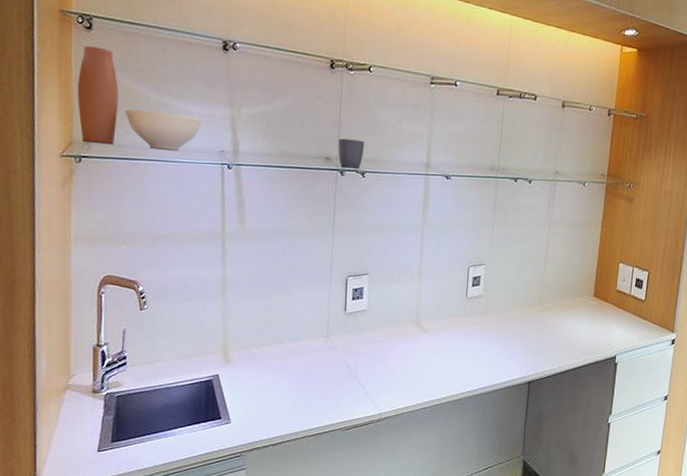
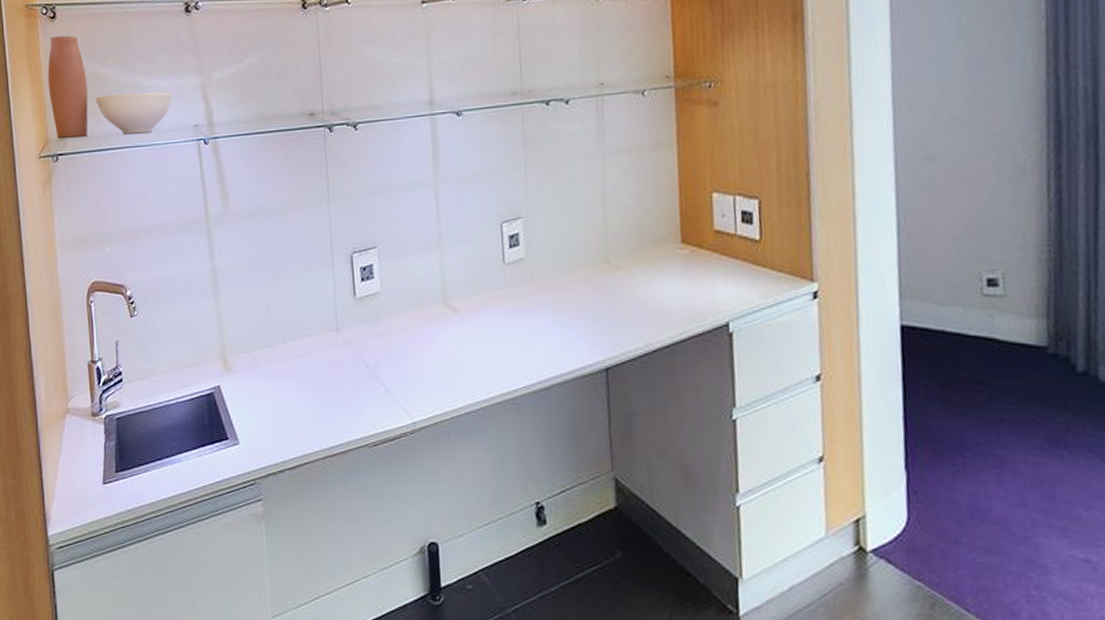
cup: present [338,138,365,170] -> none [322,86,353,124]

